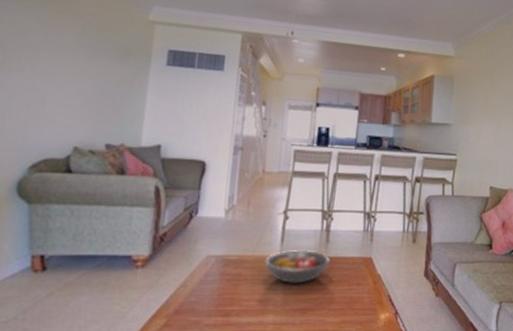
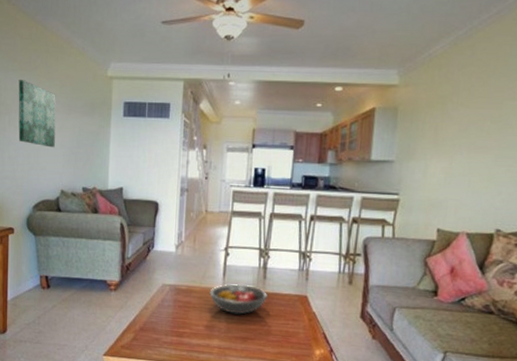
wall art: none [14,13,75,96] -> present [18,80,56,148]

